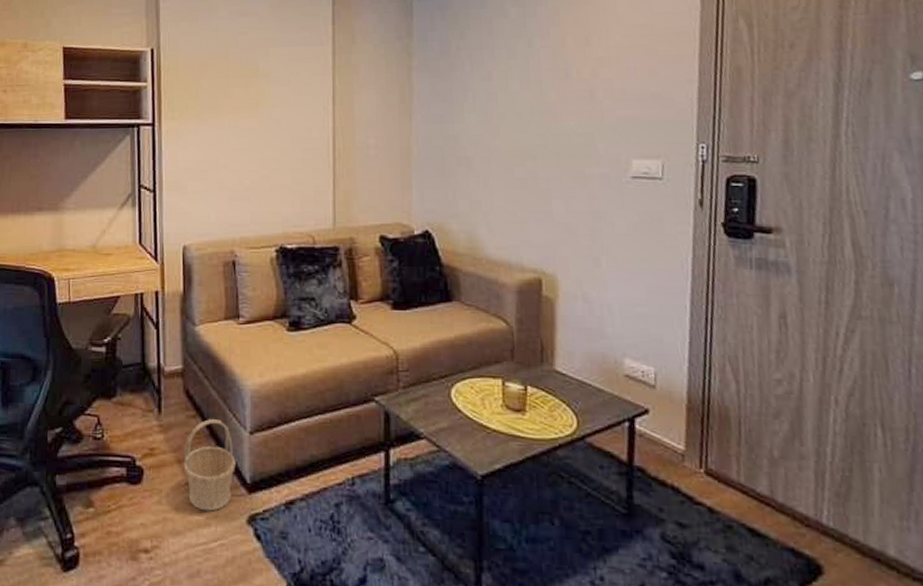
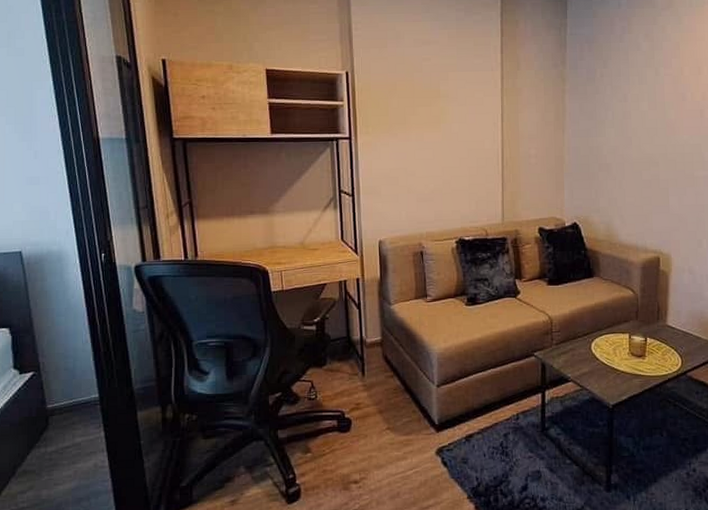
basket: present [183,419,236,511] -> none [384,377,426,448]

